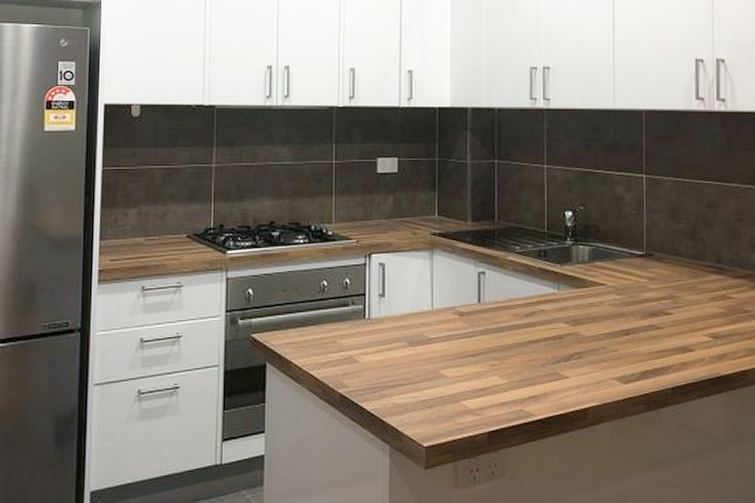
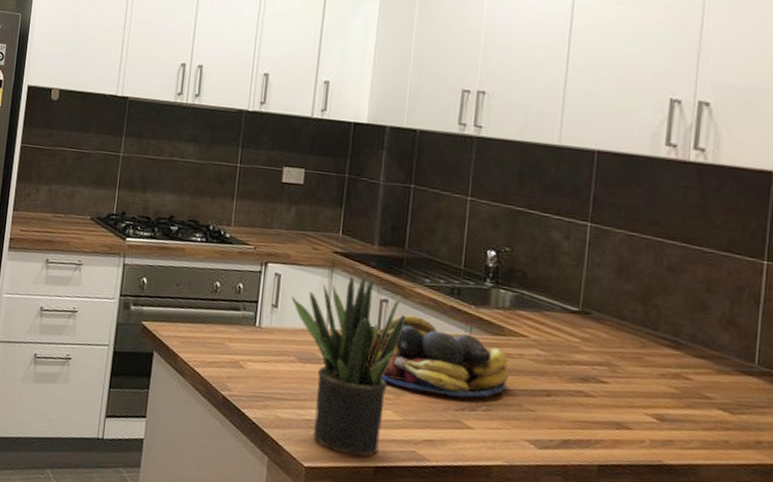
potted plant: none [397,251,502,426] -> present [291,274,406,457]
fruit bowl: none [472,283,593,353] -> present [368,315,509,398]

